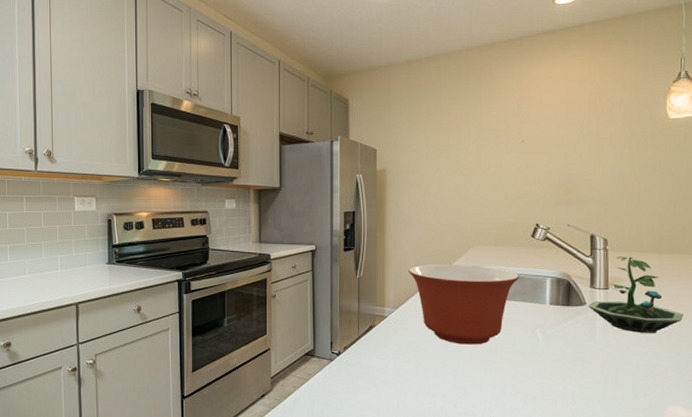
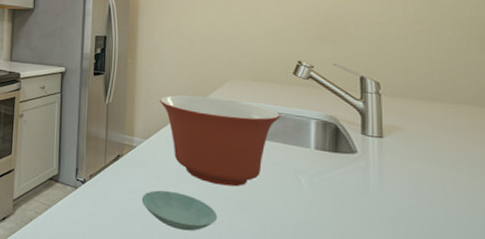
saucer: none [393,354,464,389] -> present [141,190,218,231]
terrarium: present [588,256,683,333] -> none [360,102,475,193]

